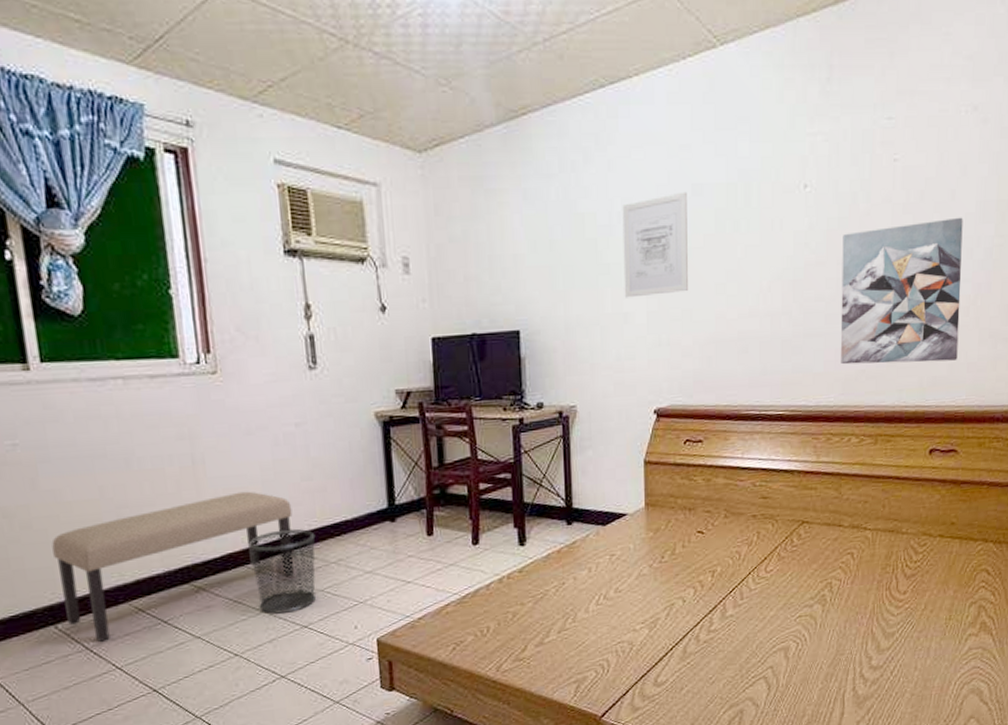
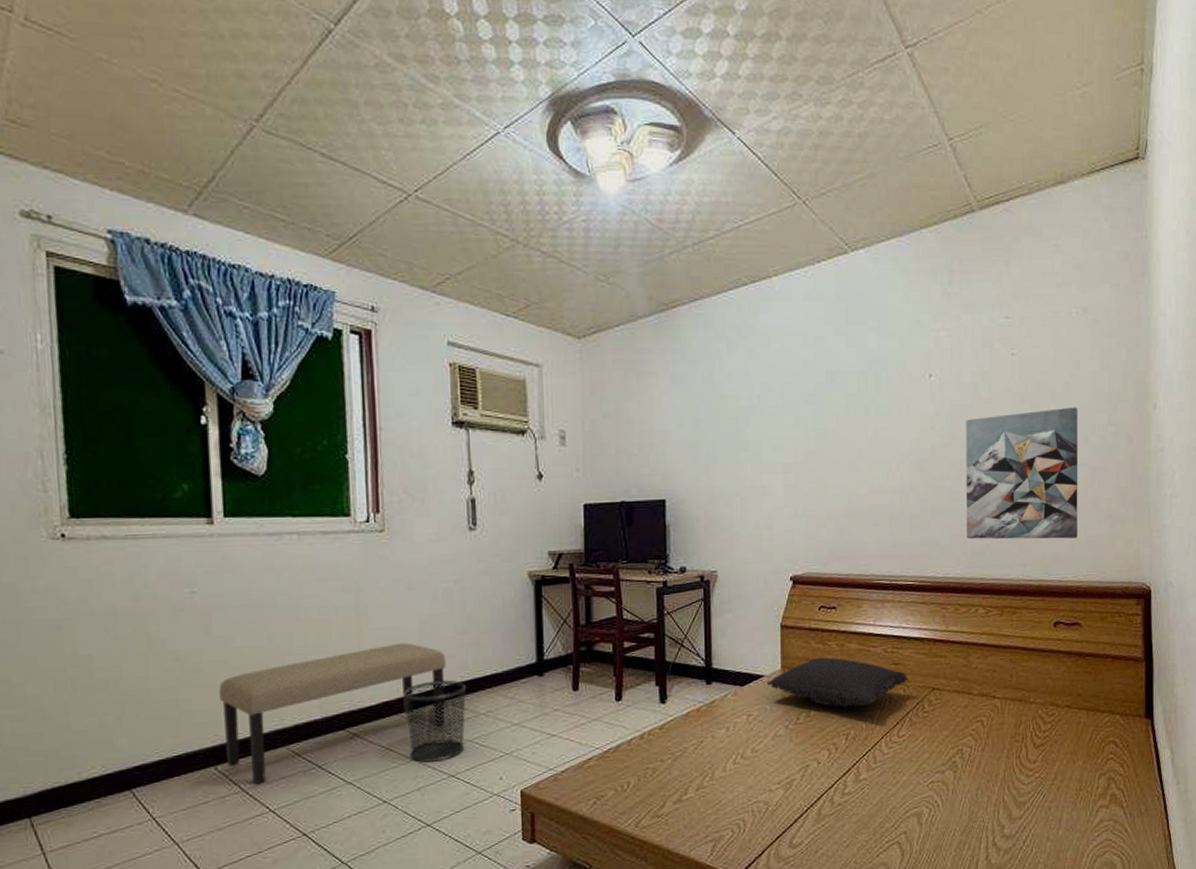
wall art: present [622,191,688,298] -> none [762,378,822,473]
pillow: none [630,493,778,545] -> present [766,657,909,708]

